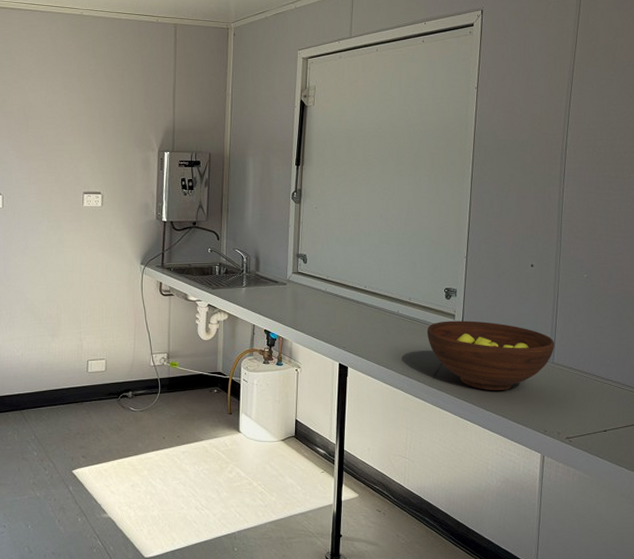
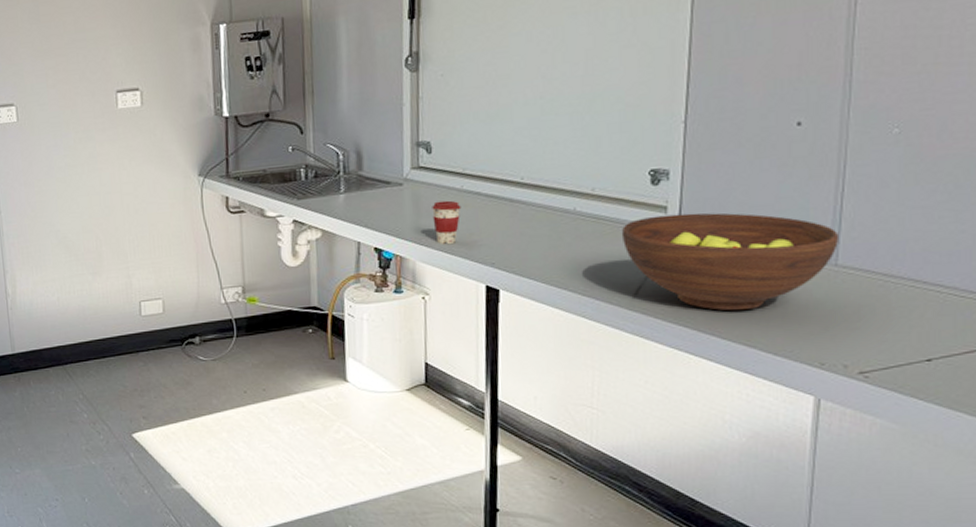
coffee cup: none [305,298,325,332] -> present [432,200,461,245]

